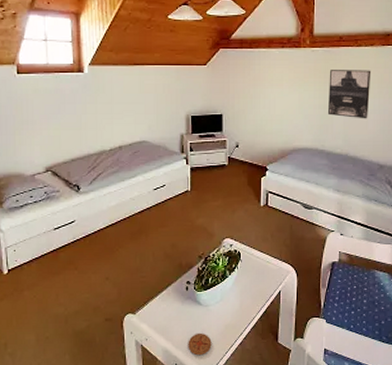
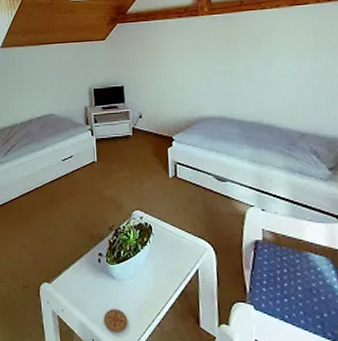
wall art: present [327,70,371,119] -> none [232,32,282,85]

